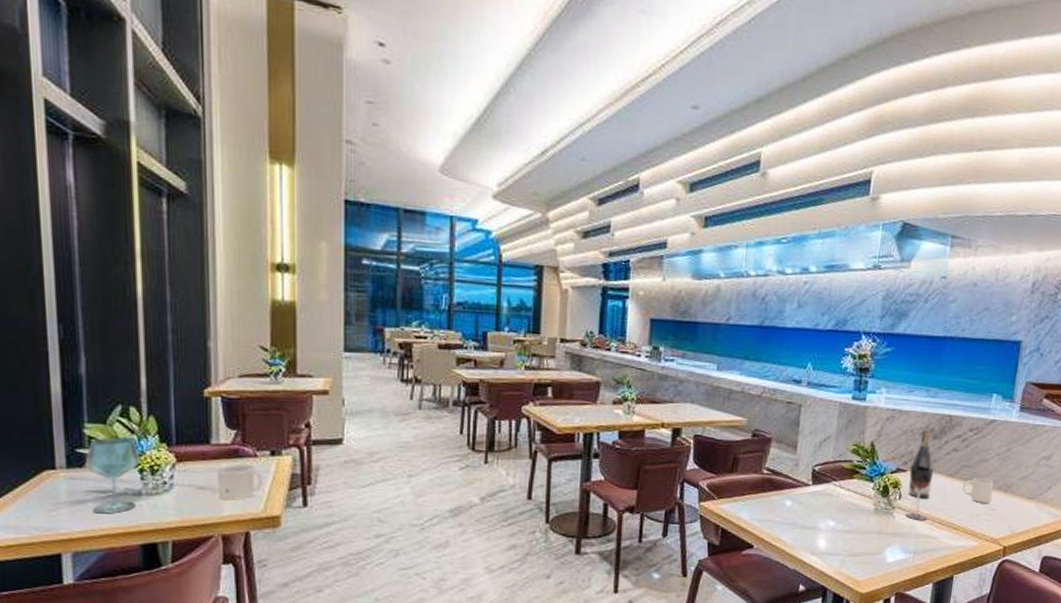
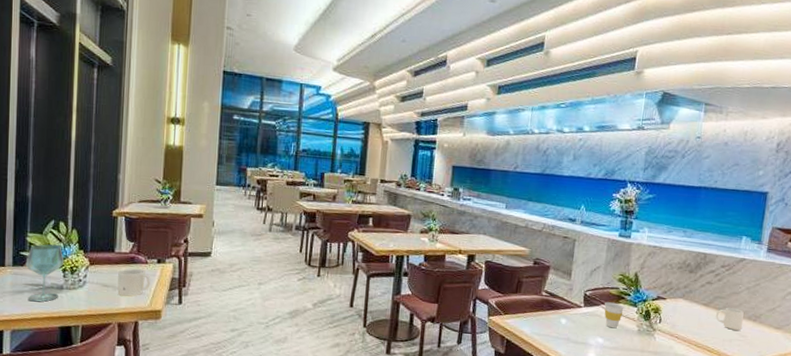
cup: none [835,478,859,509] -> present [604,302,624,329]
wineglass: present [905,465,934,520] -> none [665,294,691,342]
wine bottle: present [908,429,934,498] -> none [667,264,690,324]

